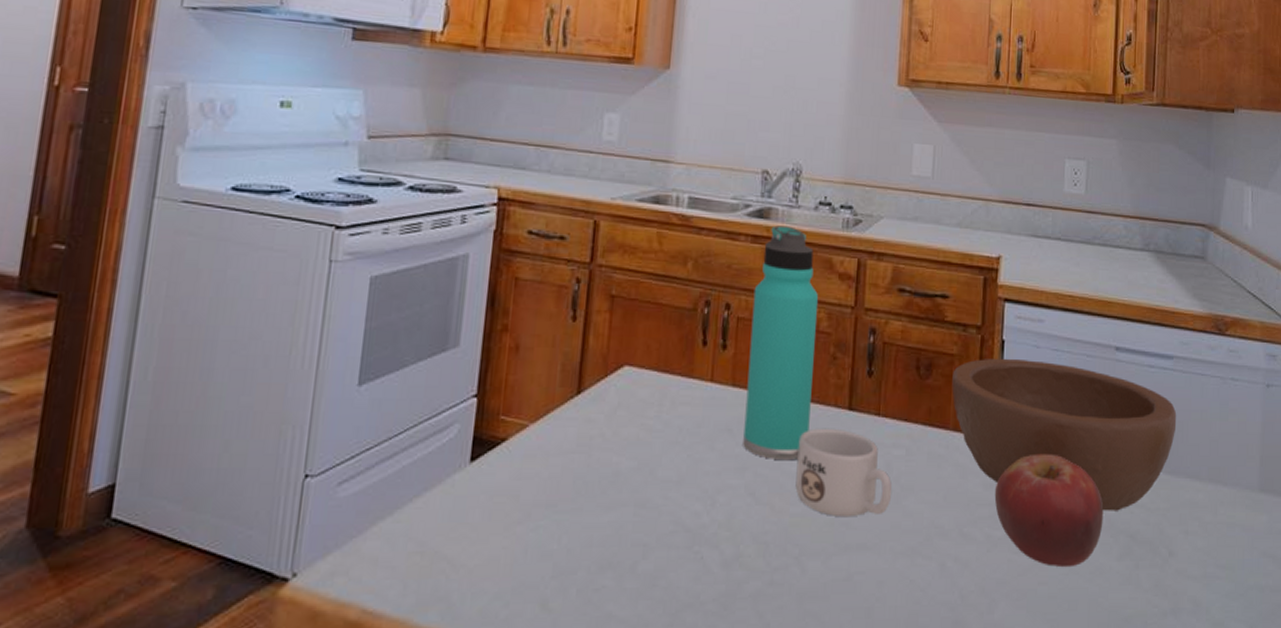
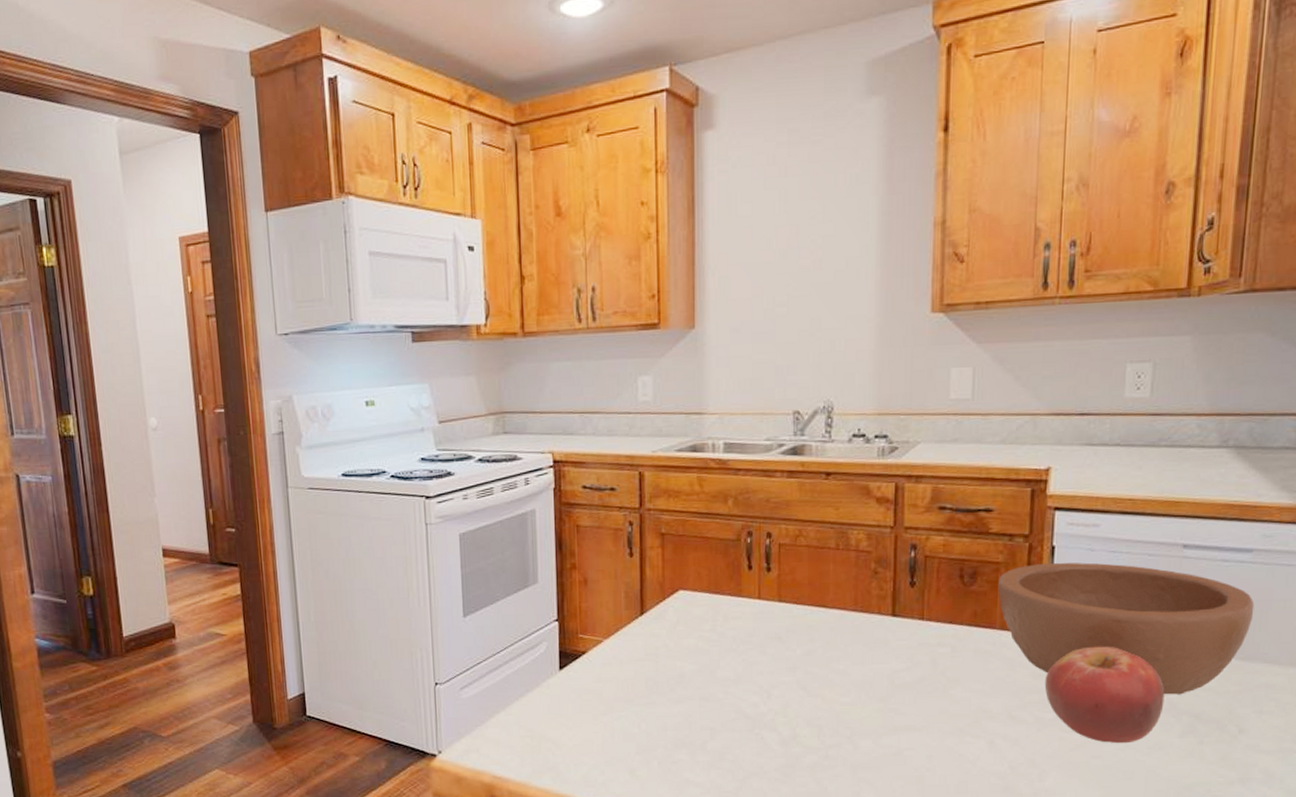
thermos bottle: present [743,225,819,461] -> none [792,459,857,661]
mug: present [795,428,892,518] -> none [844,632,939,705]

